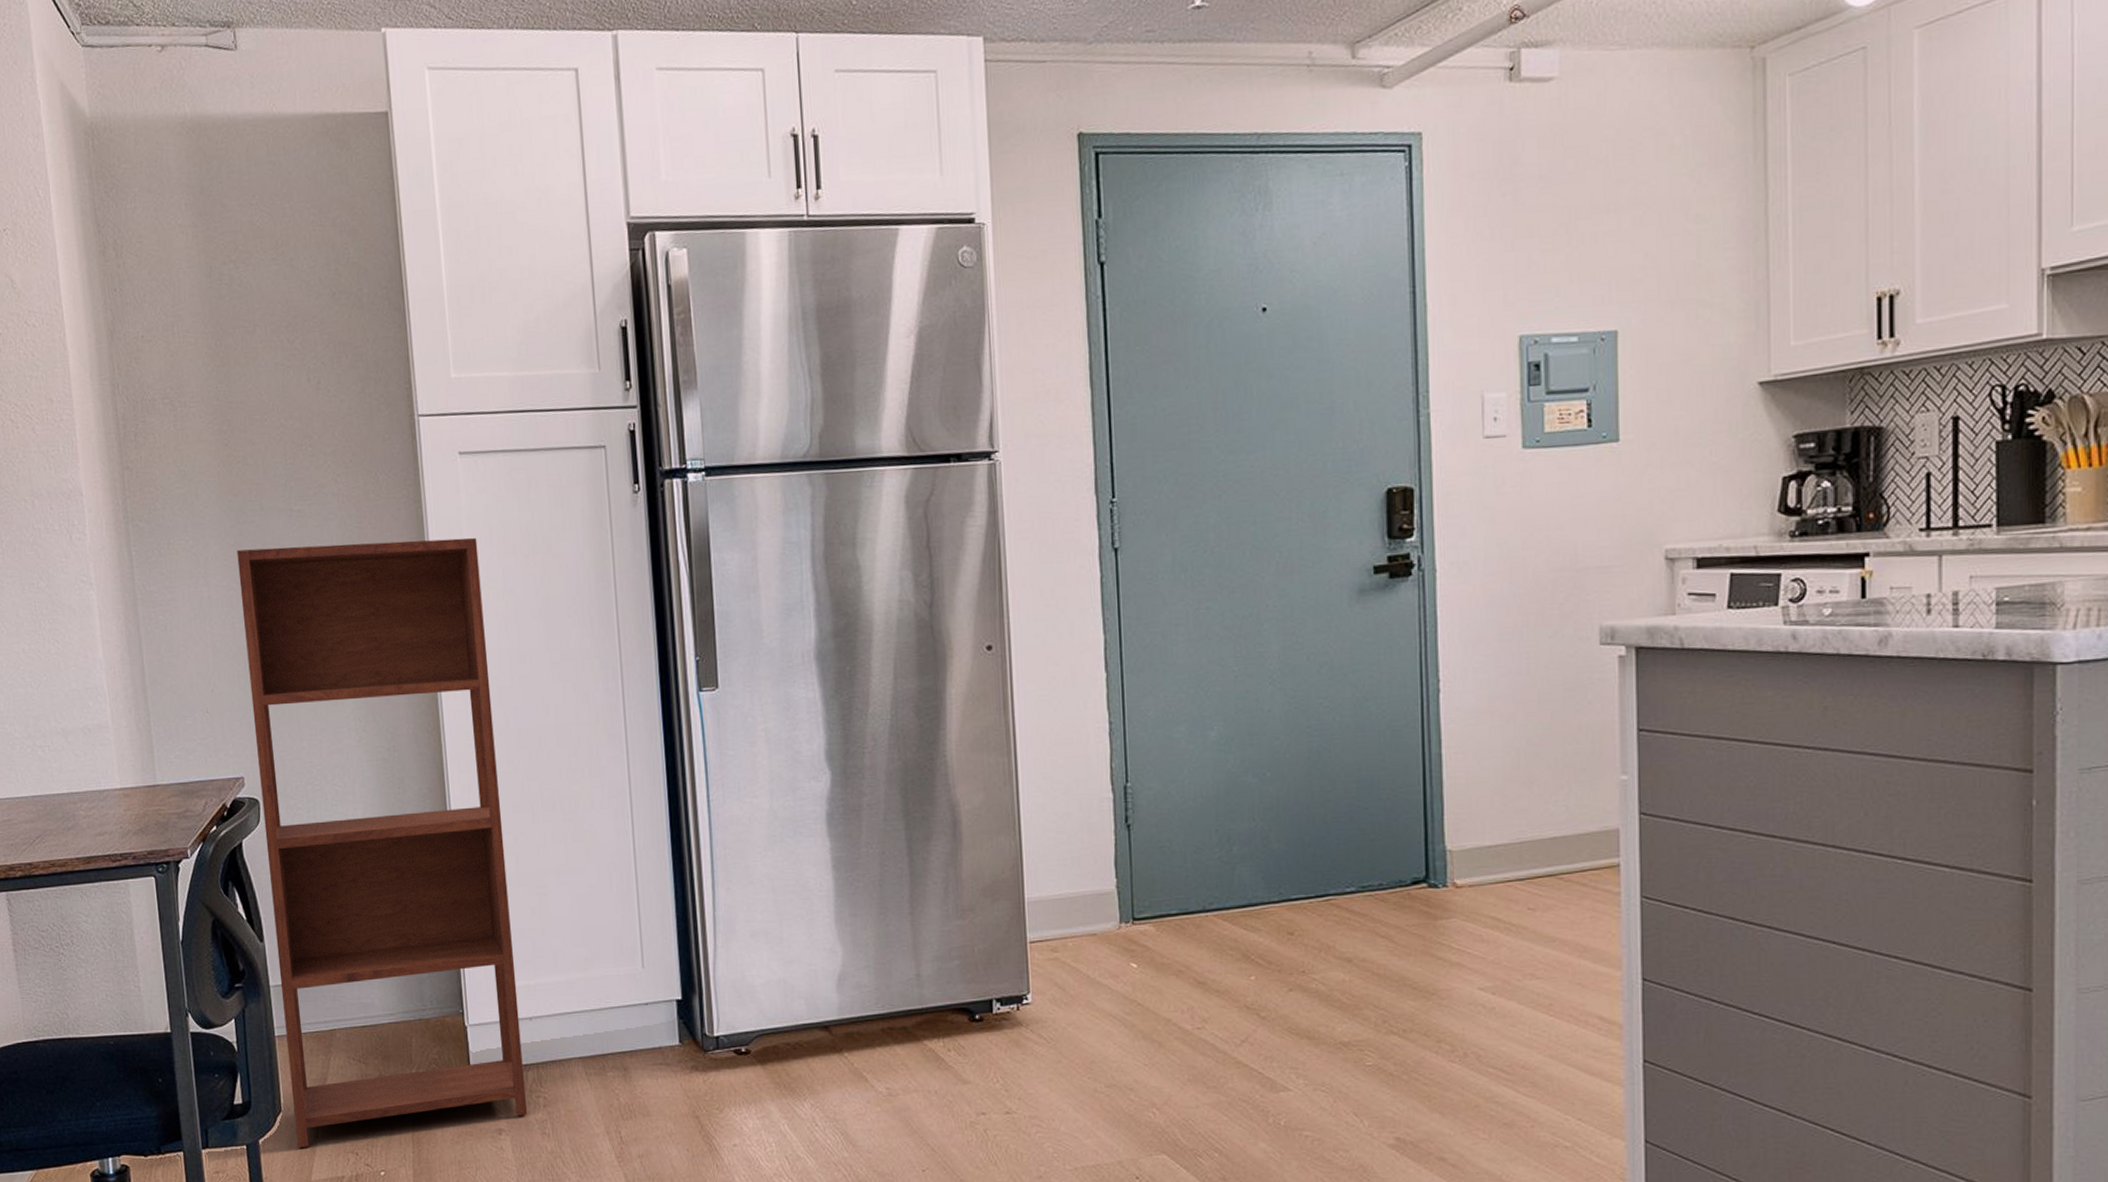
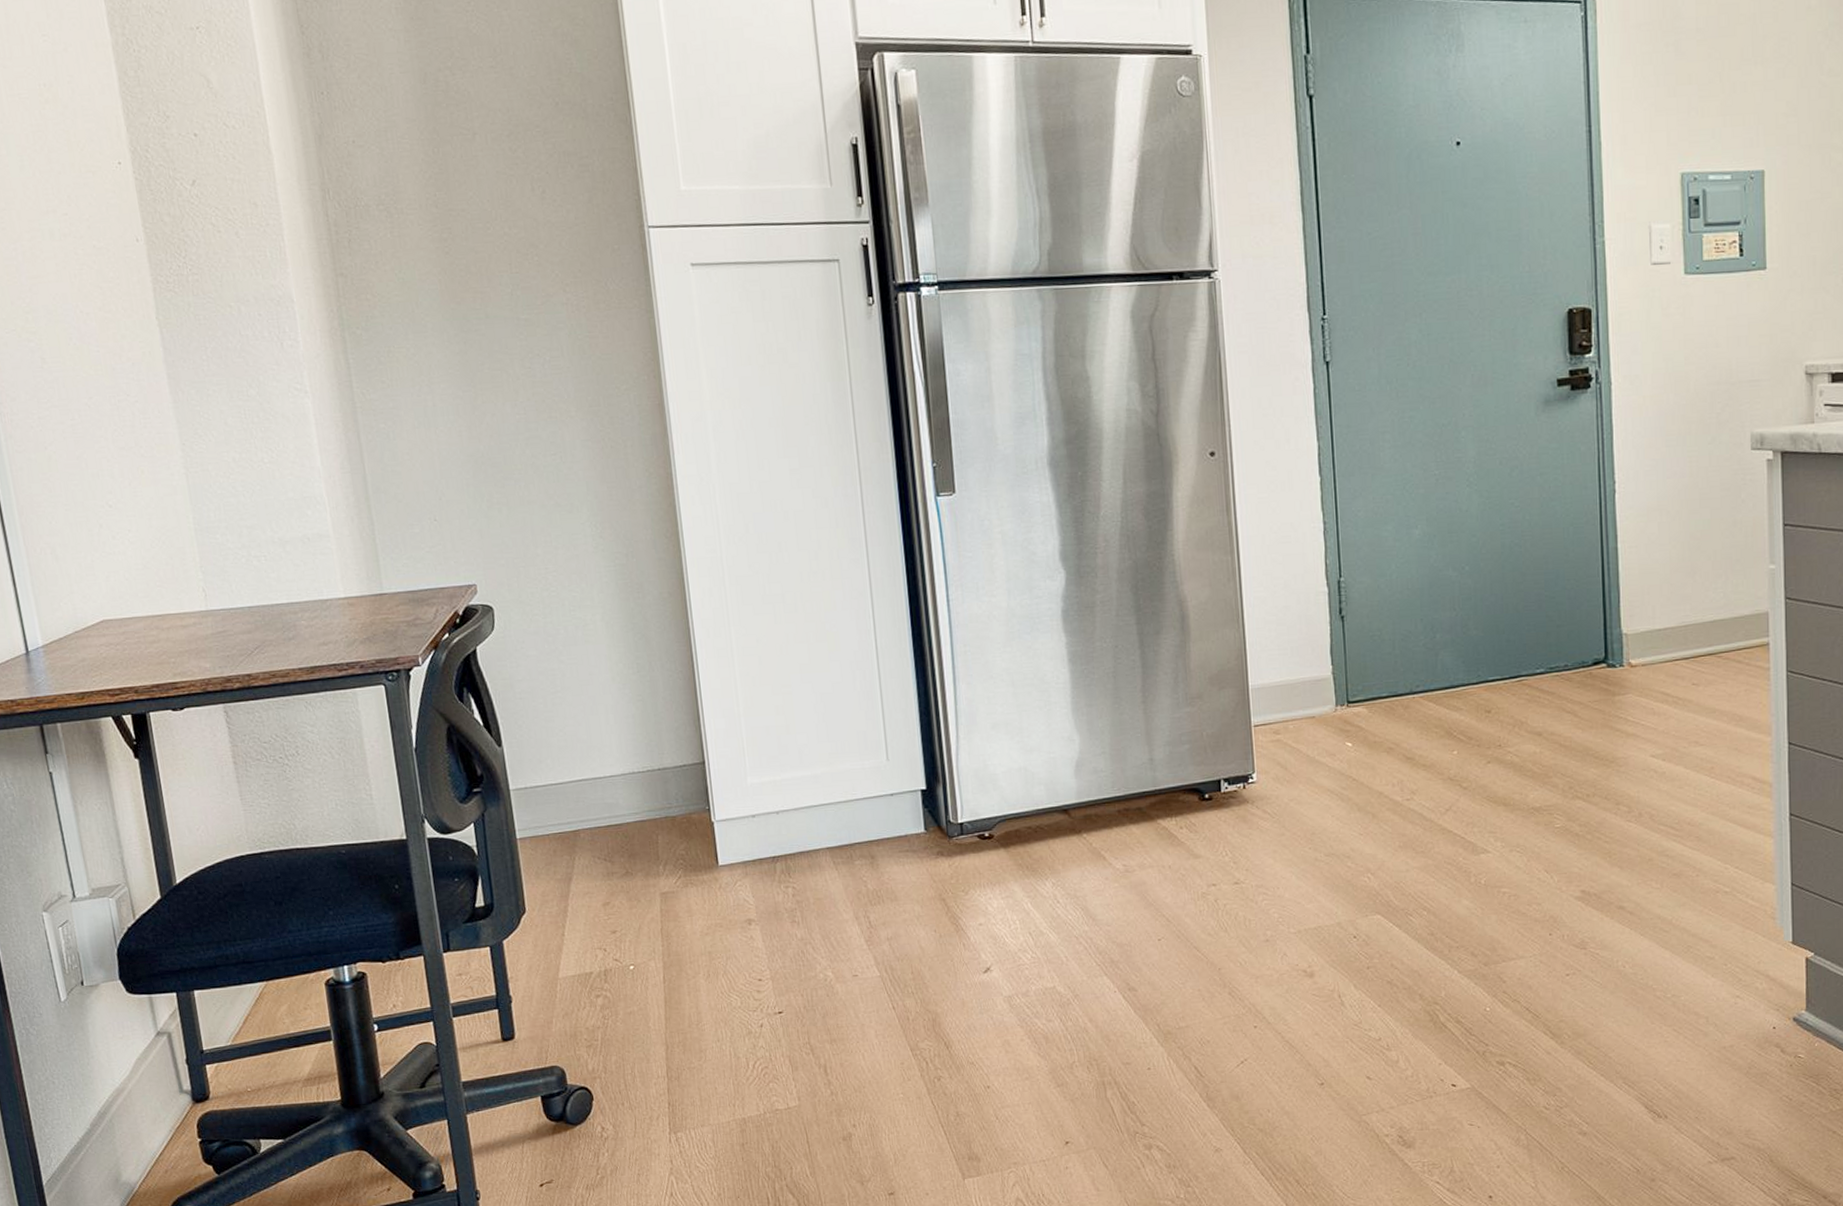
shelving unit: present [236,537,528,1148] -> none [461,347,777,947]

